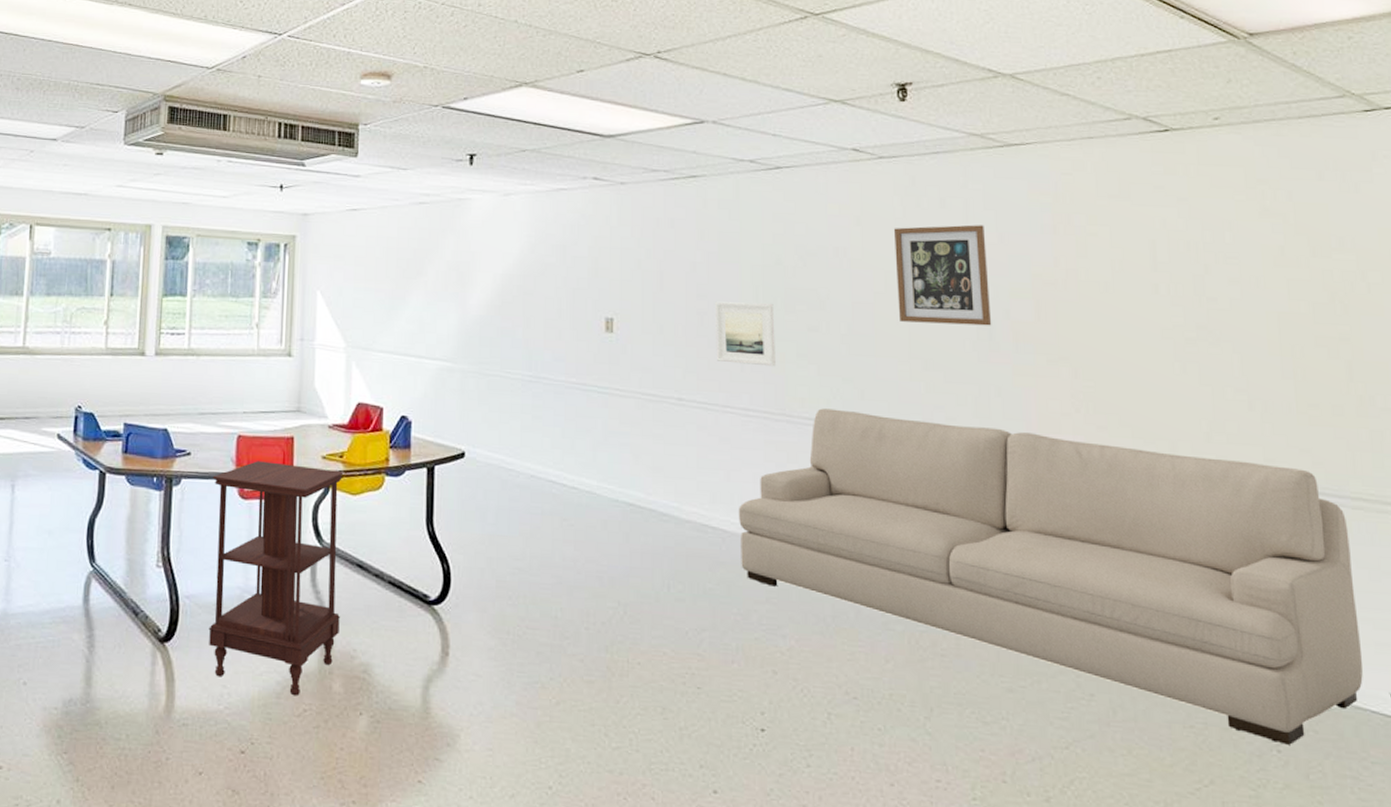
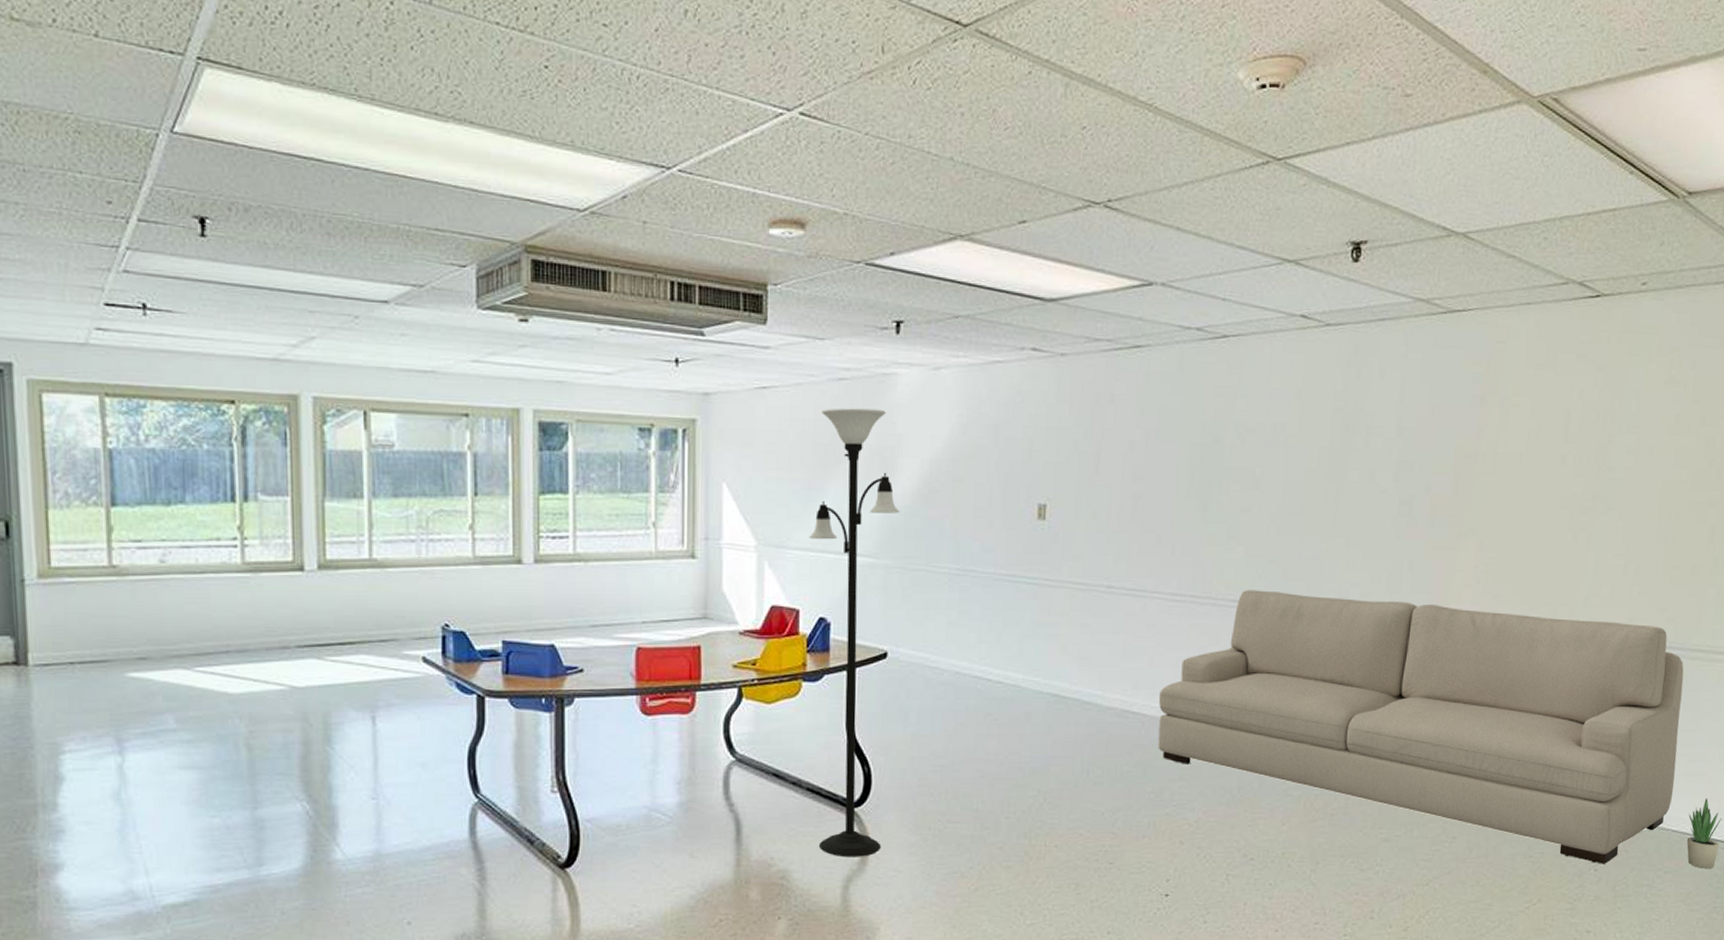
side table: present [208,461,345,696] -> none [610,674,759,908]
floor lamp: none [392,228,475,657] -> present [809,408,900,858]
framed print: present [714,301,776,367] -> none [1148,483,1209,550]
wall art: present [893,225,992,326] -> none [1328,397,1418,501]

